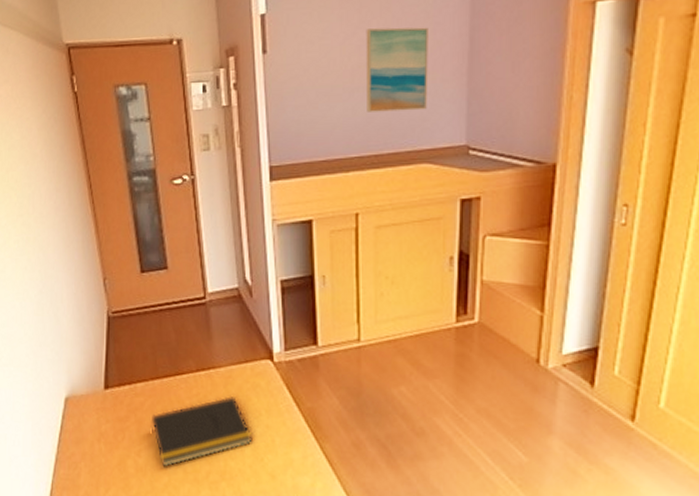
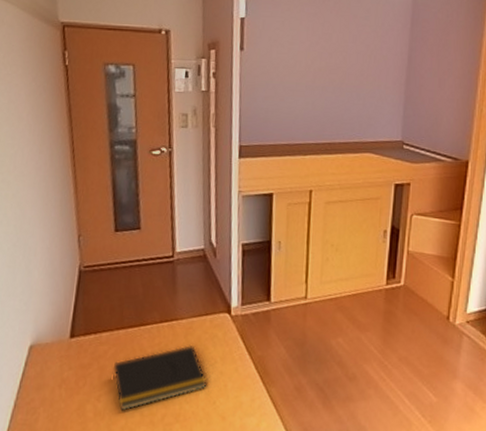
wall art: present [365,27,428,112] -> none [324,40,377,110]

